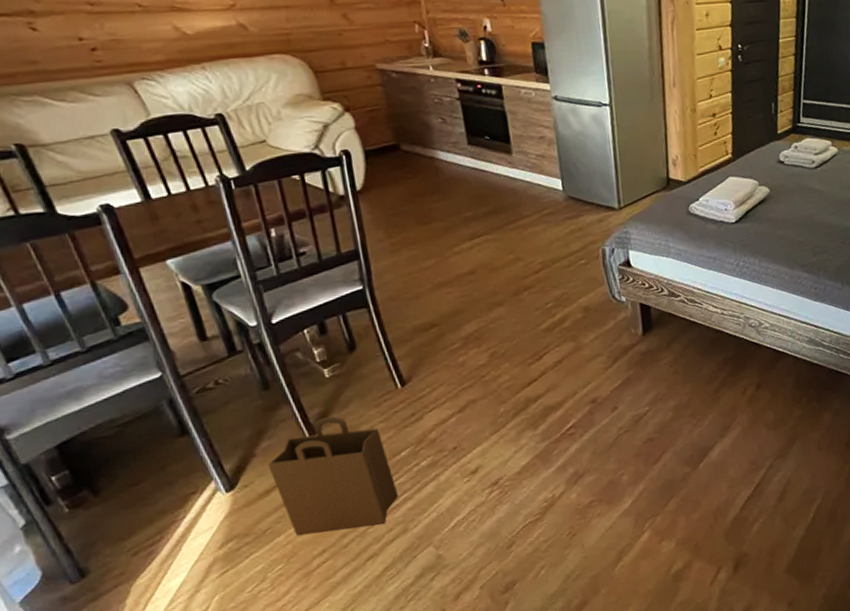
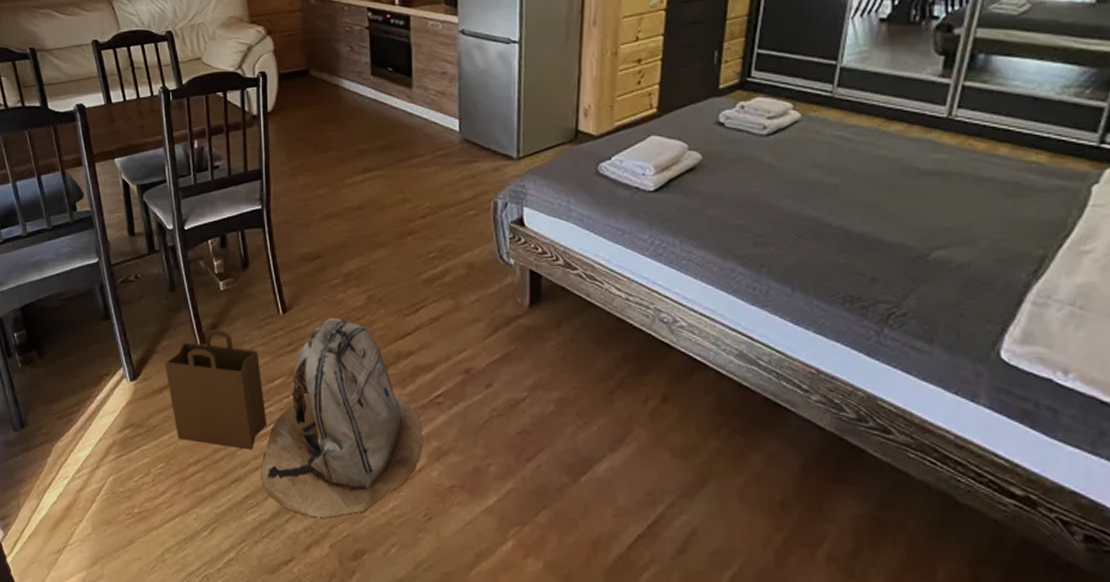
backpack: none [397,379,560,569] -> present [260,317,422,518]

